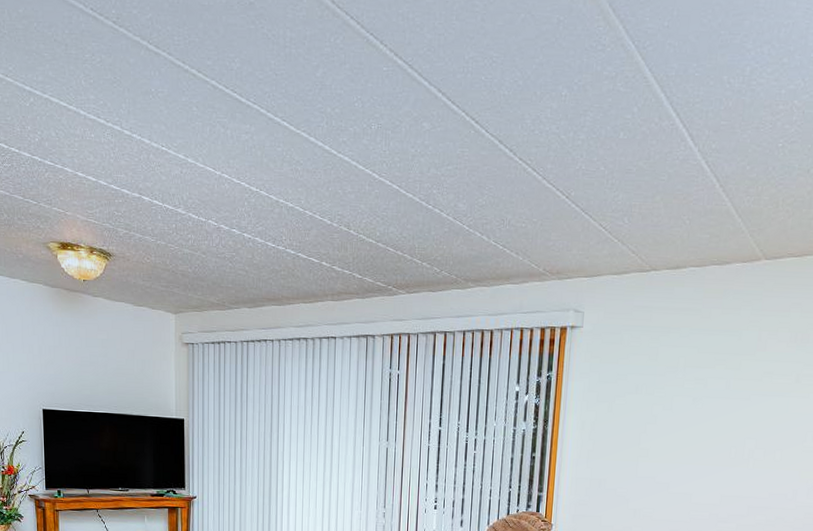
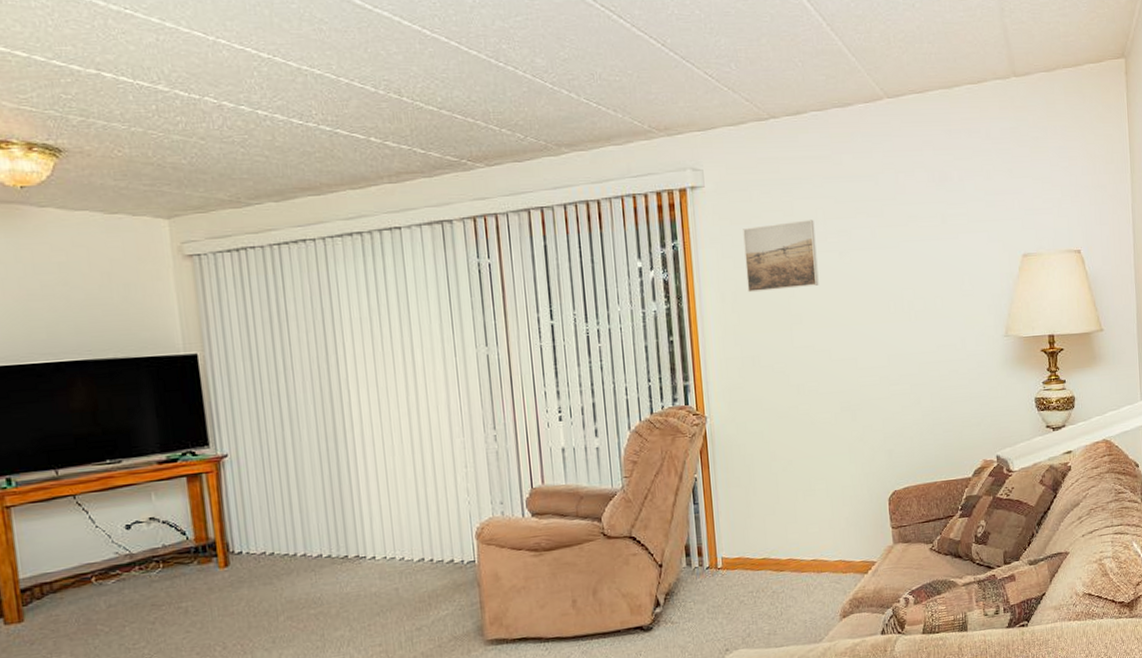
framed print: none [605,365,675,426] -> present [743,219,819,293]

